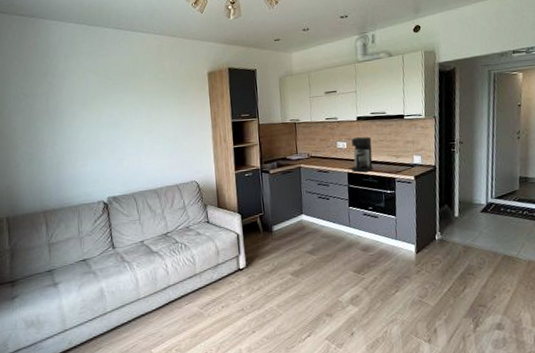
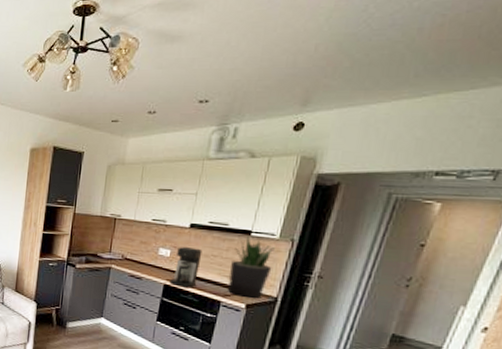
planter: none [395,119,426,171] -> present [228,236,275,299]

